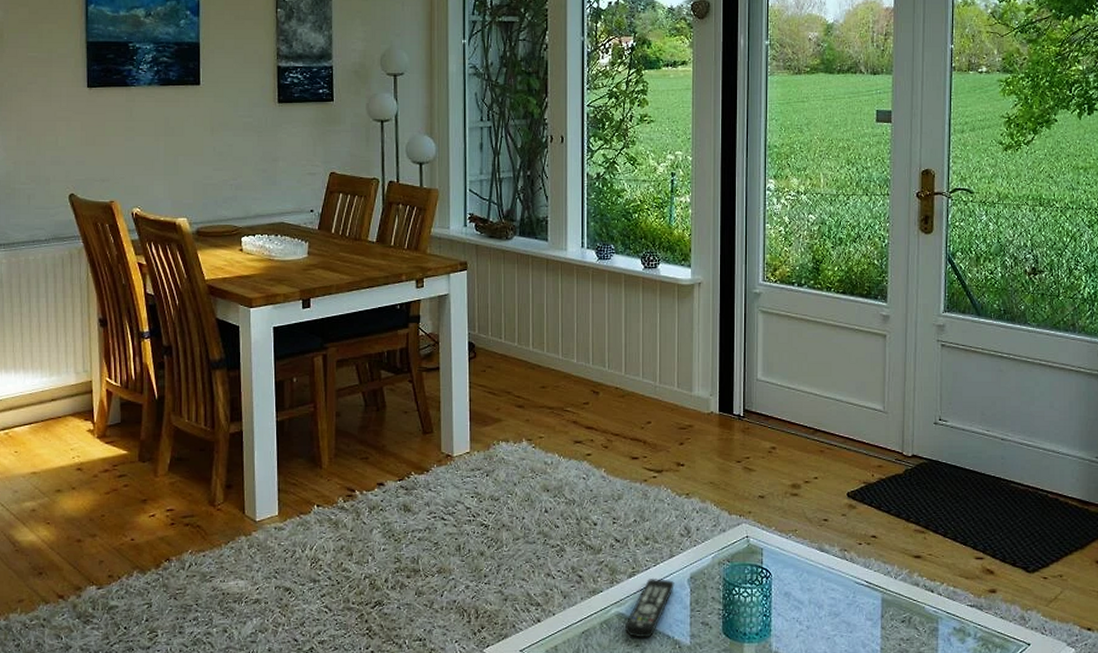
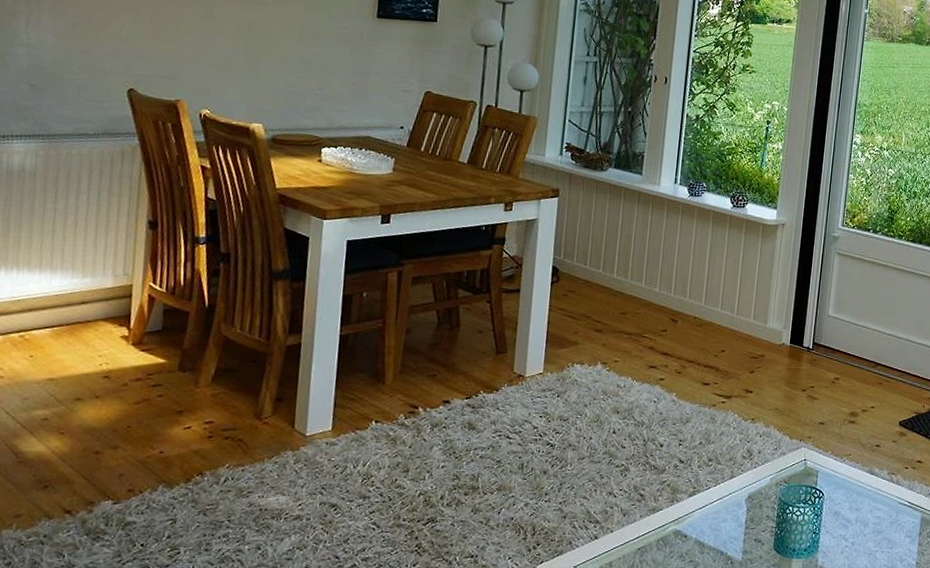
remote control: present [624,577,675,638] -> none [680,497,733,554]

